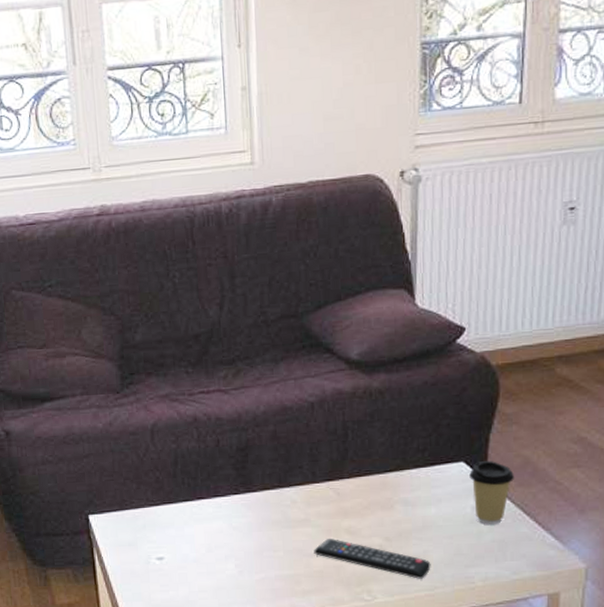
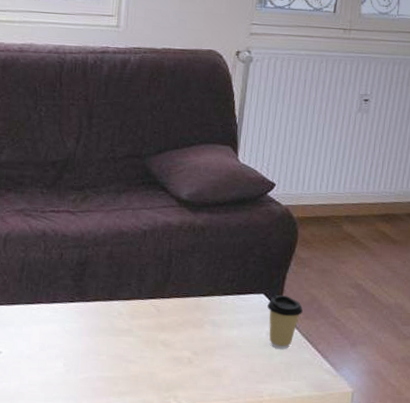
remote control: present [314,539,431,579] -> none [132,348,229,390]

